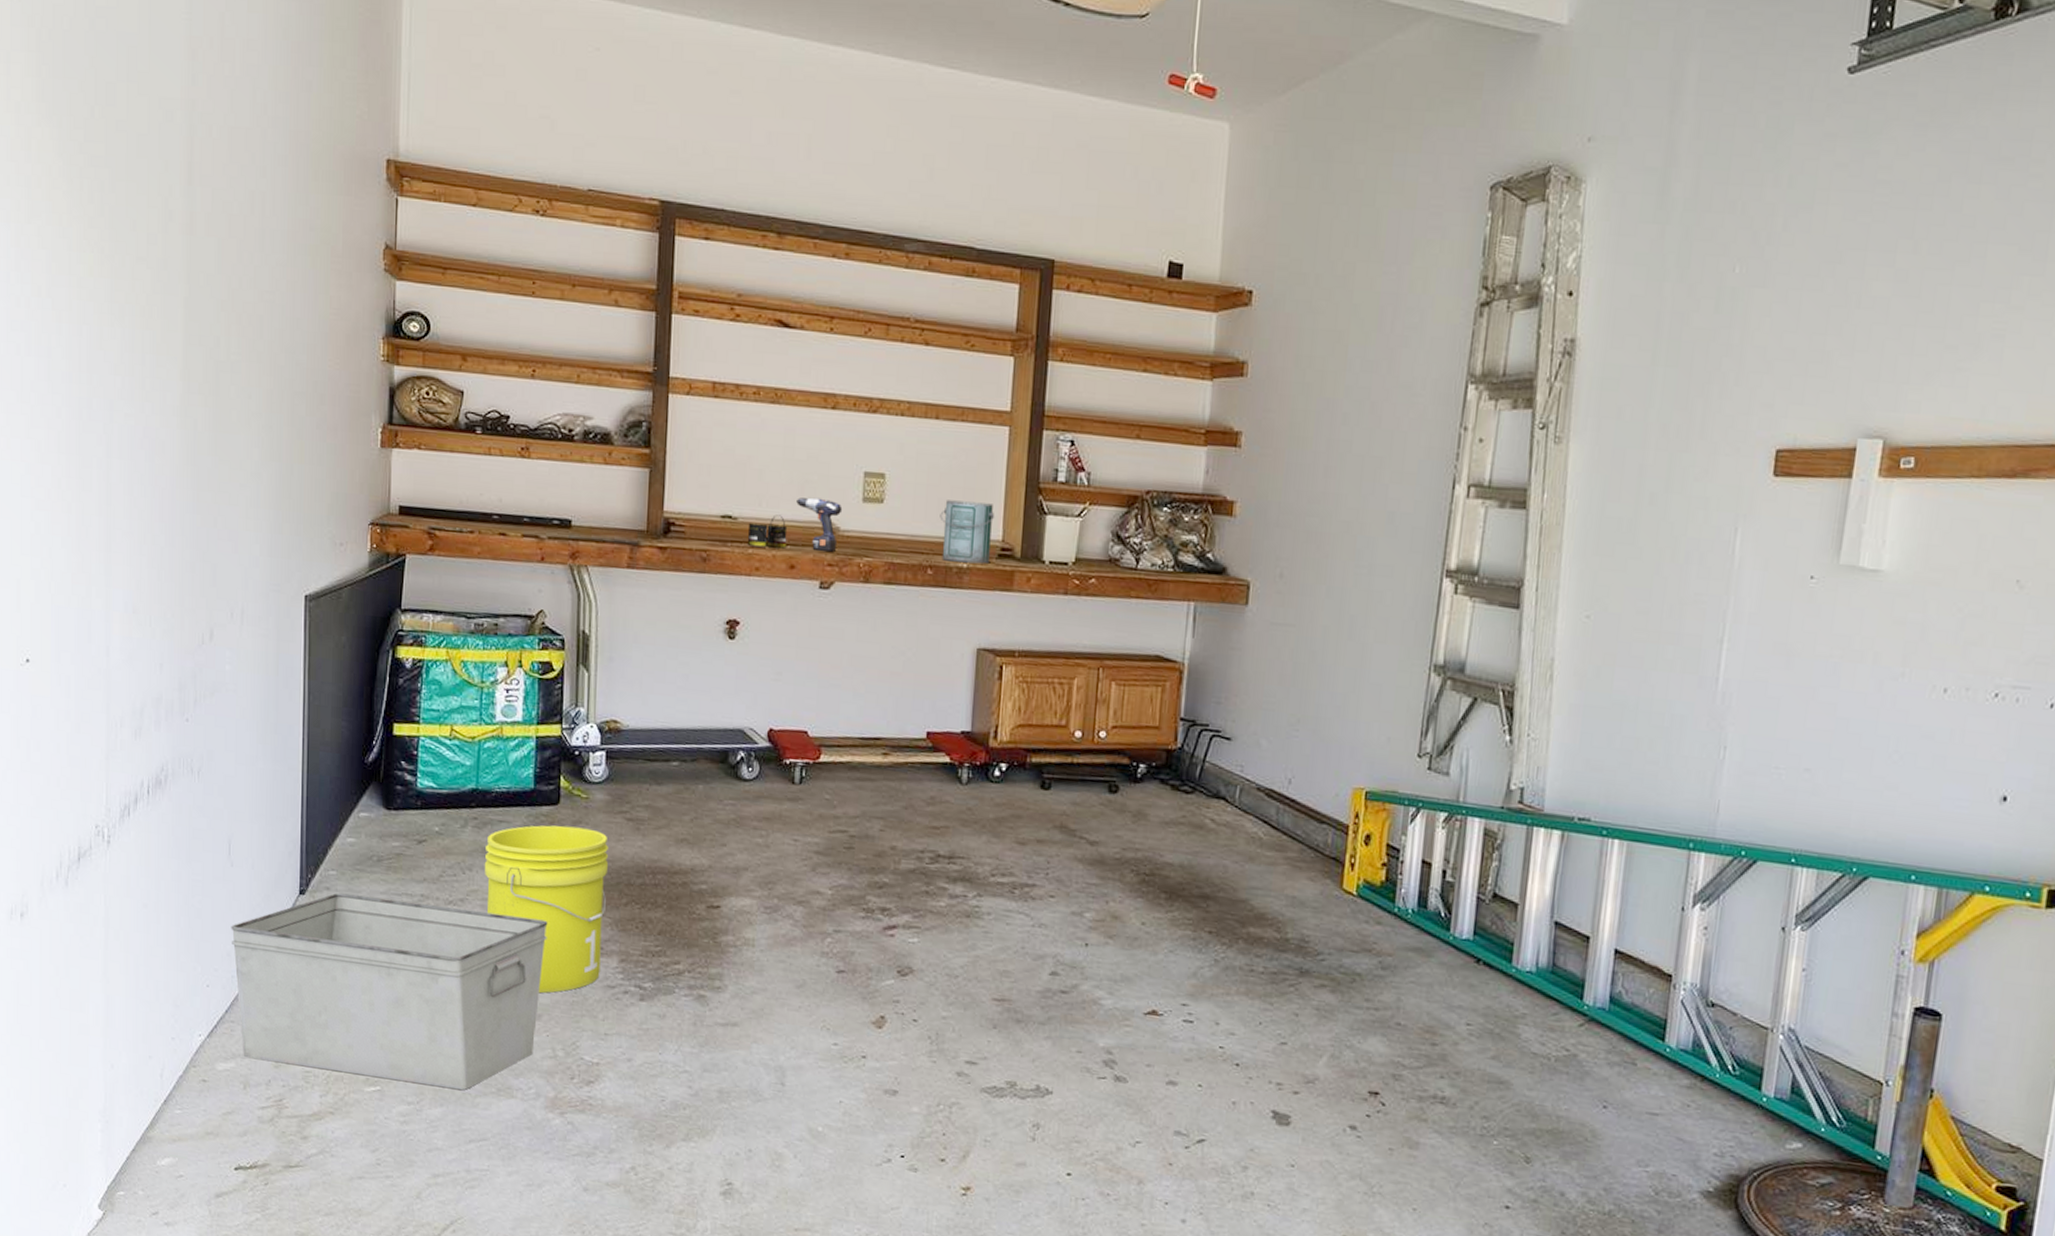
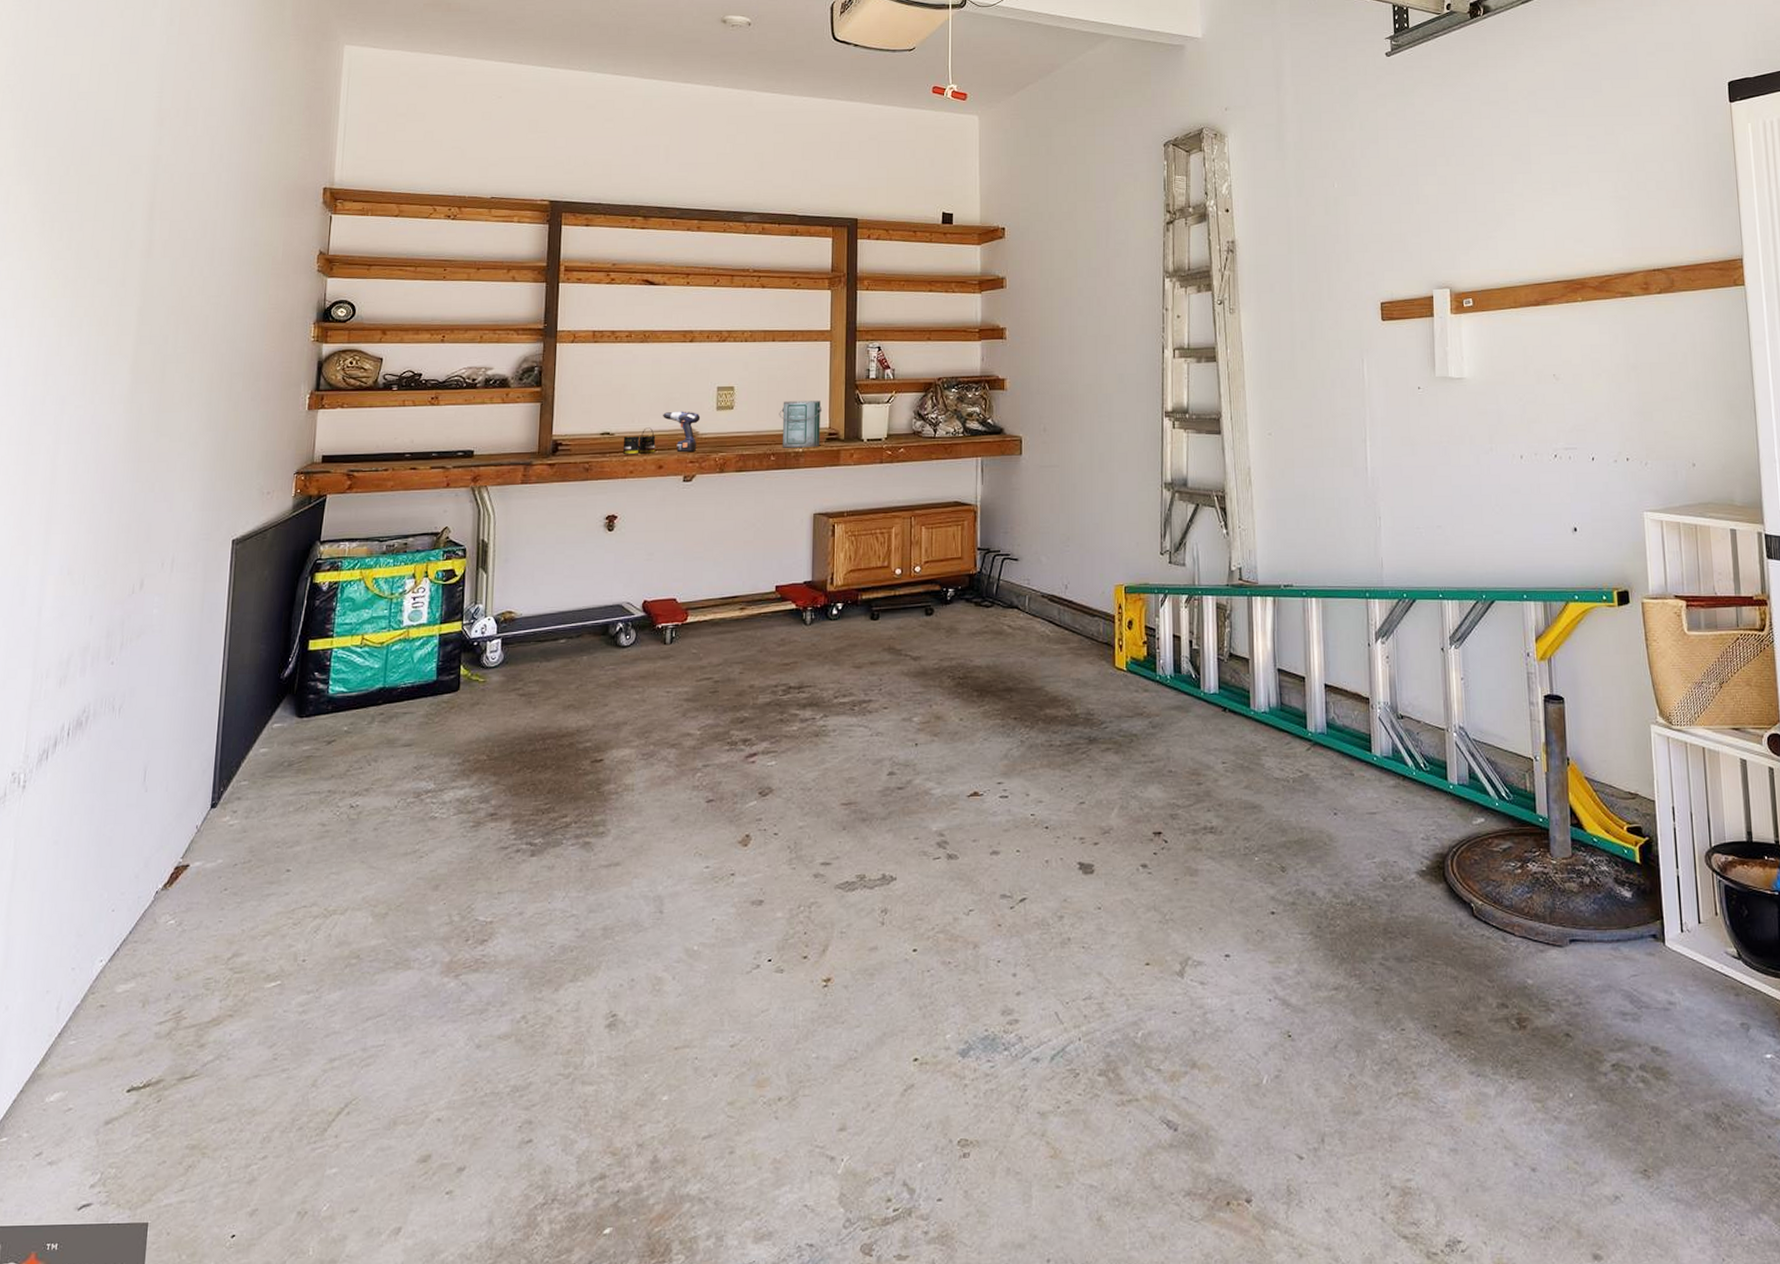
storage bin: present [231,892,548,1091] -> none [139,796,447,976]
bucket: present [484,825,609,994] -> none [388,708,503,865]

